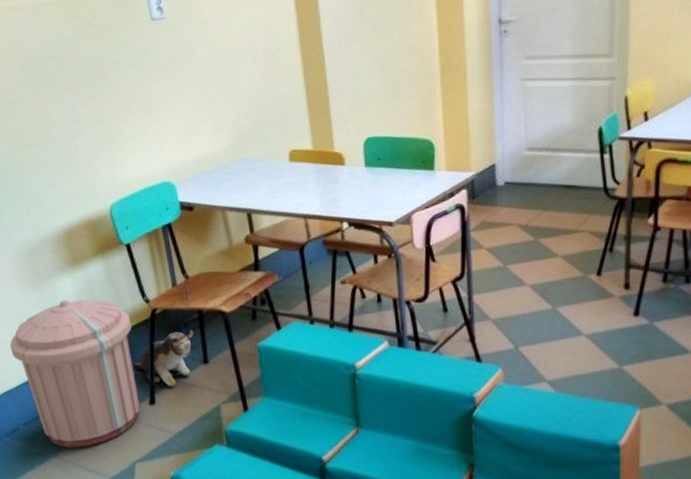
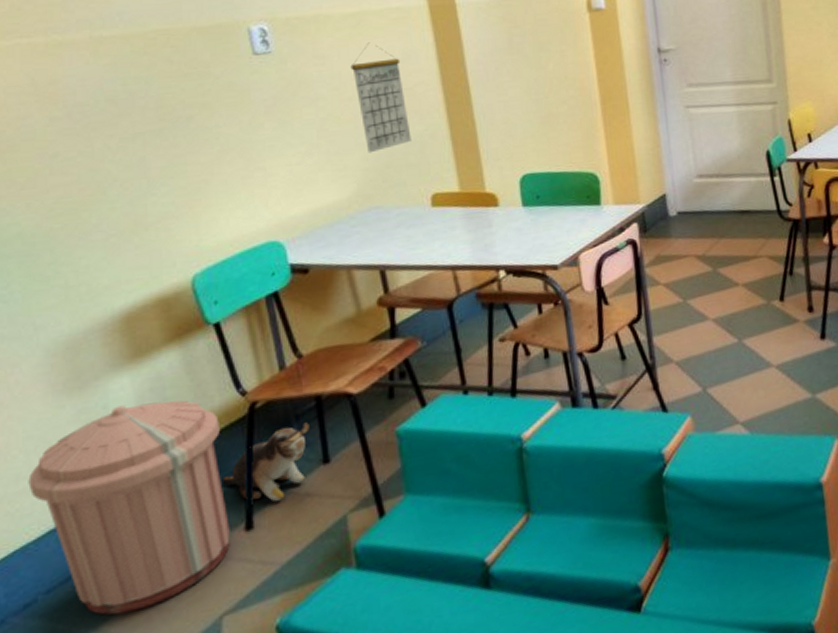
calendar: none [226,10,274,111] -> present [350,42,412,153]

